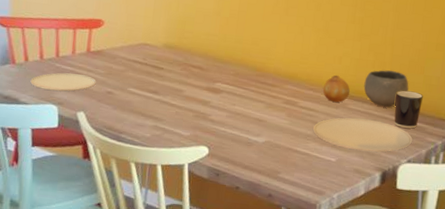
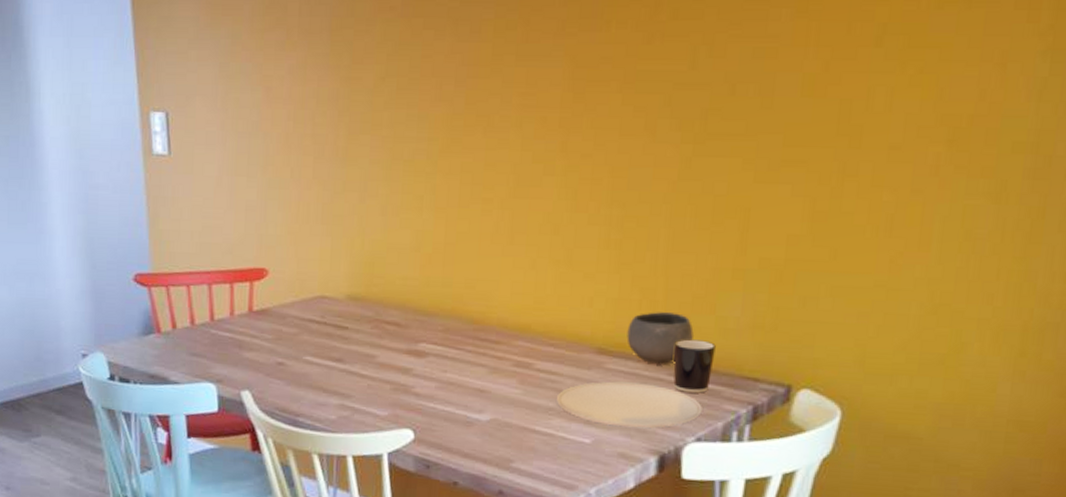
plate: present [30,72,96,92] -> none [181,341,263,366]
fruit: present [323,75,350,102] -> none [567,323,607,361]

